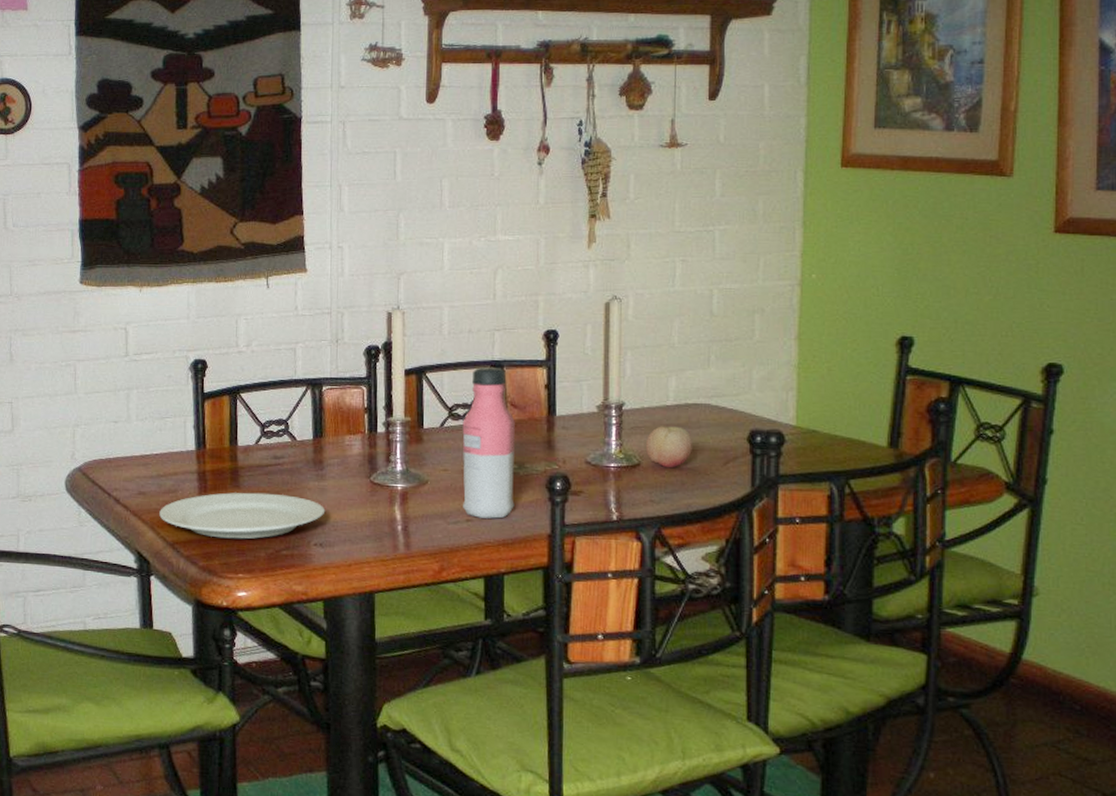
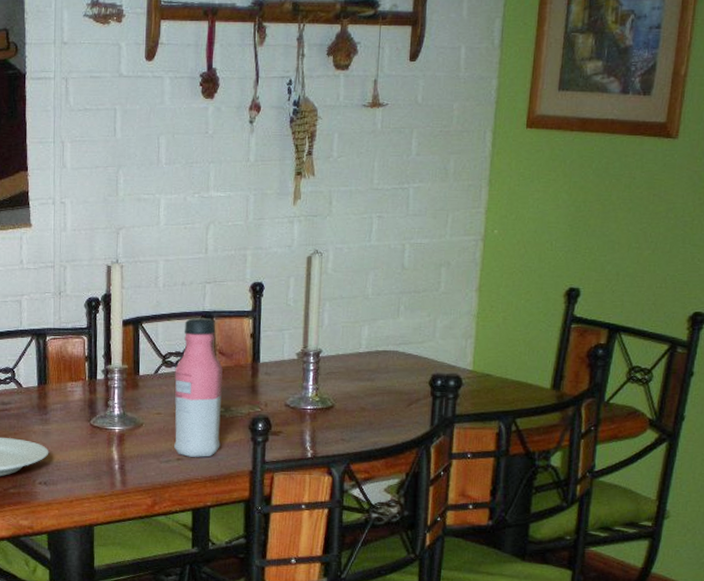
fruit: present [645,426,693,469] -> none [339,371,382,410]

